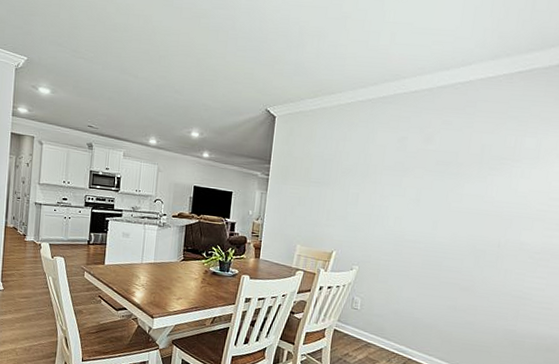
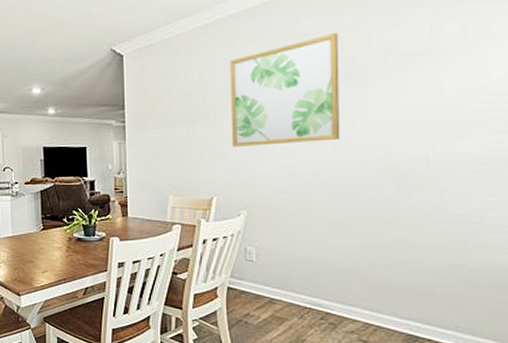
wall art: none [355,130,449,217] -> present [230,33,341,147]

